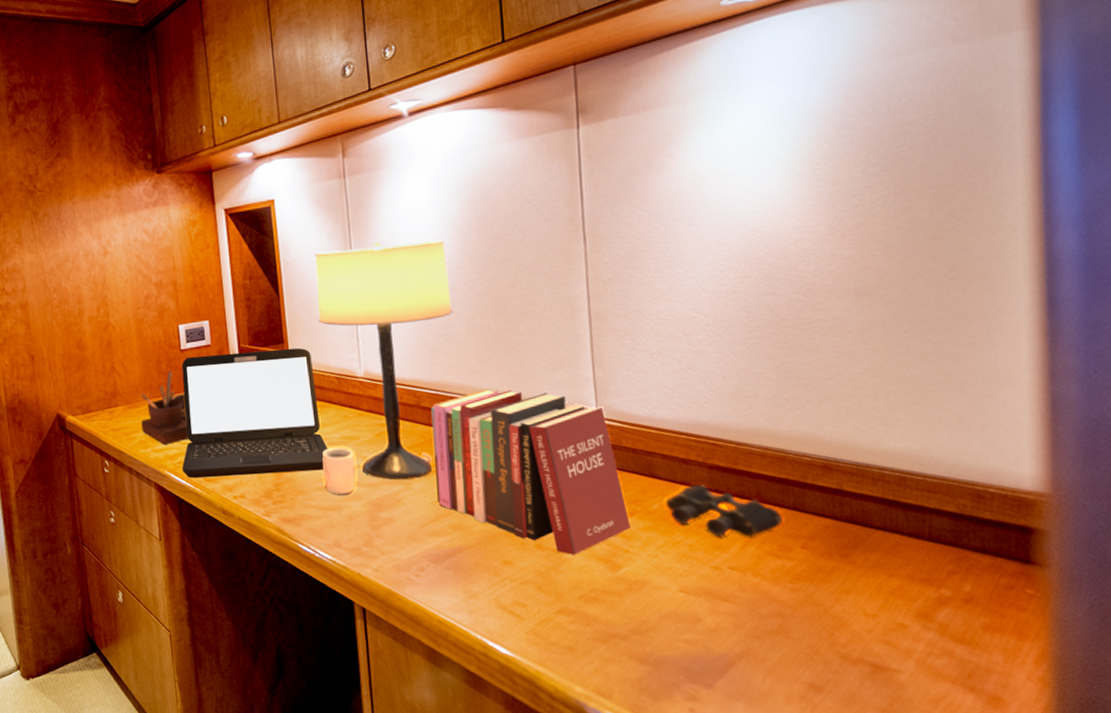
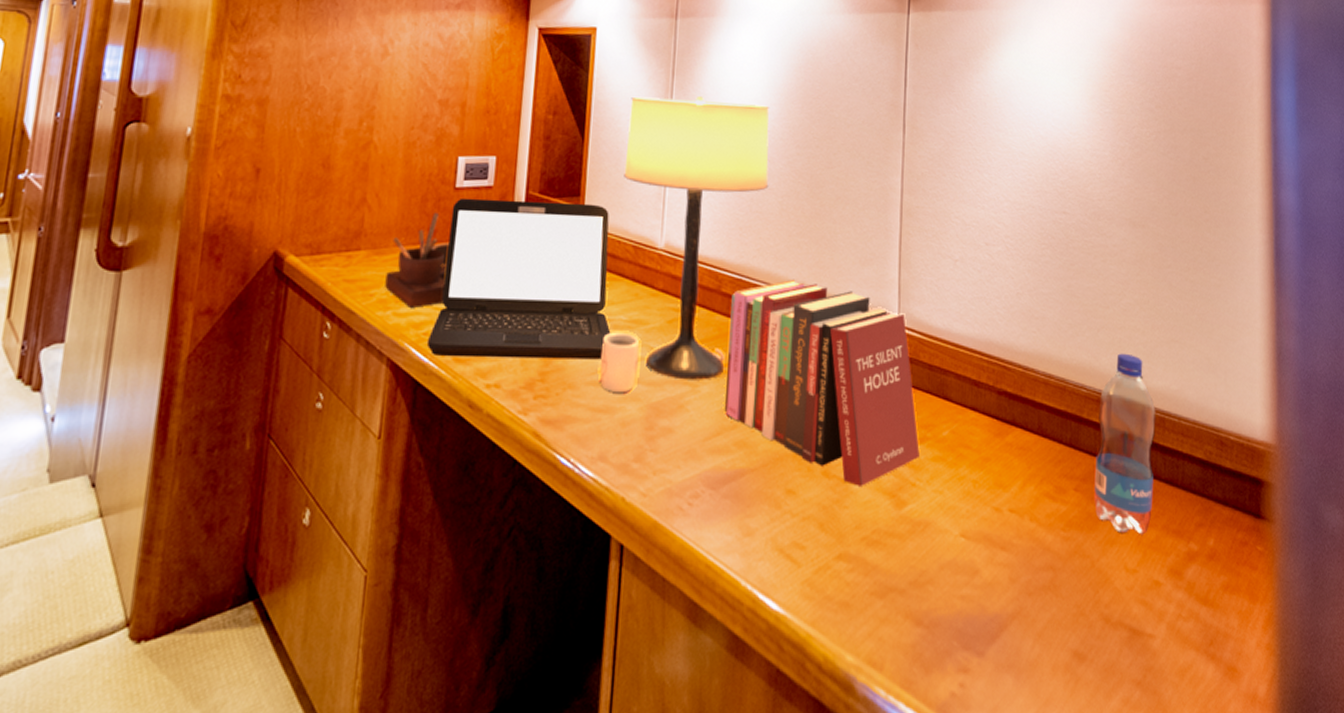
binoculars: present [665,484,783,537] -> none [954,411,1060,474]
bottle: none [823,420,895,584] -> present [1094,353,1156,535]

